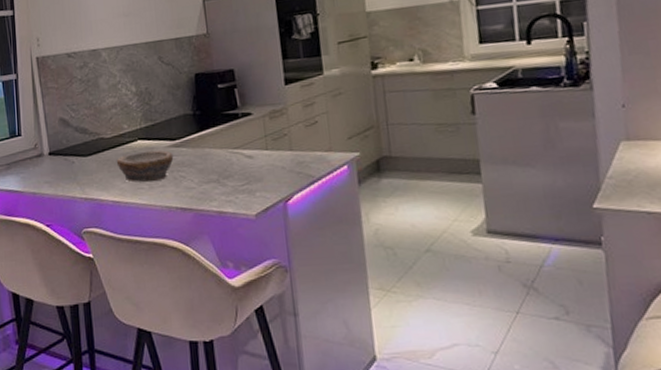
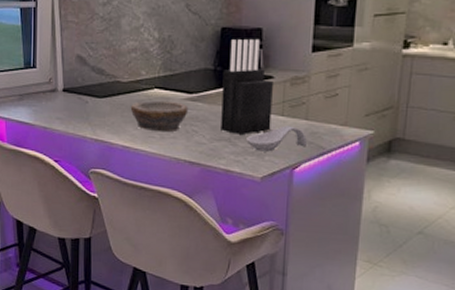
knife block: none [202,79,257,175] -> present [221,38,273,136]
spoon rest: none [235,158,295,189] -> present [246,126,307,152]

